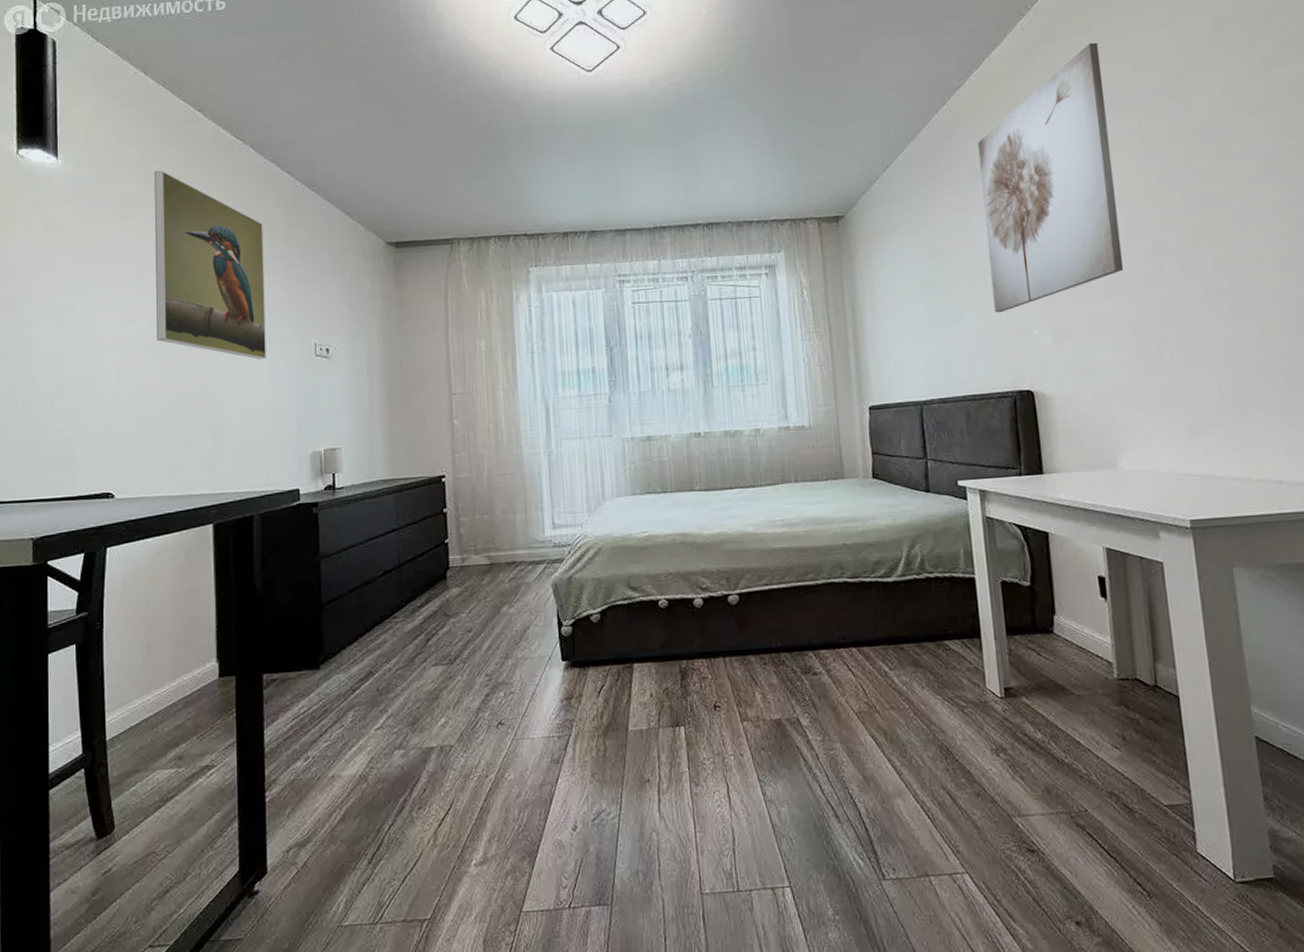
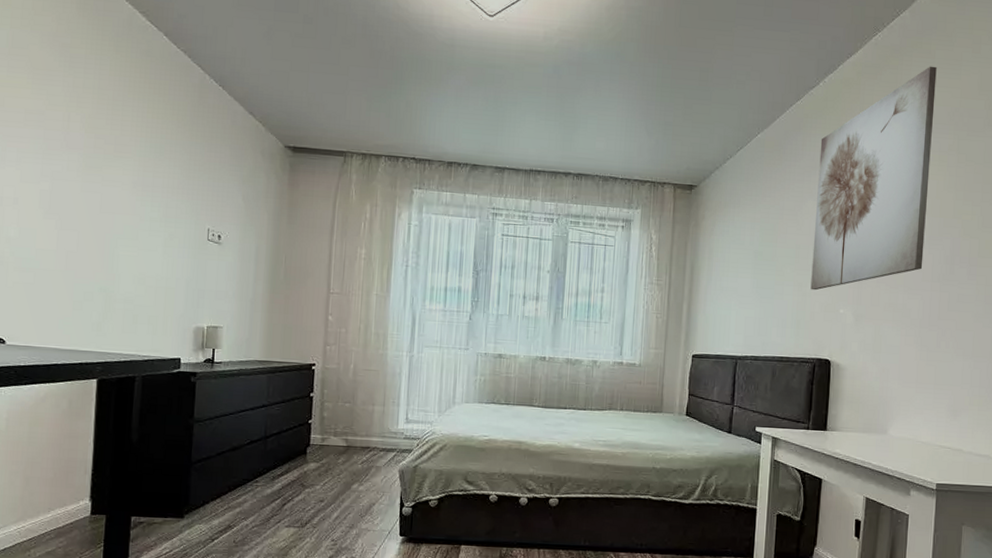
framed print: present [154,170,266,359] -> none [58,42,170,236]

